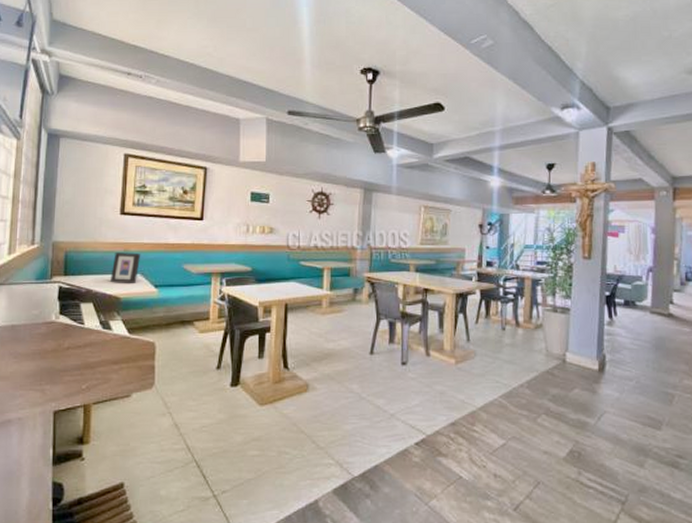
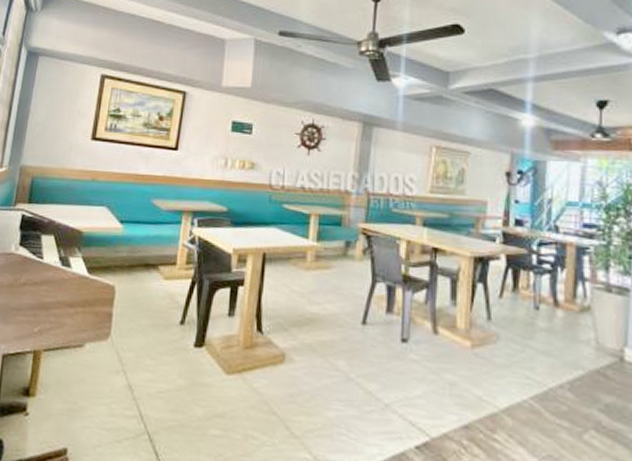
picture frame: present [111,252,141,283] -> none [75,181,109,217]

